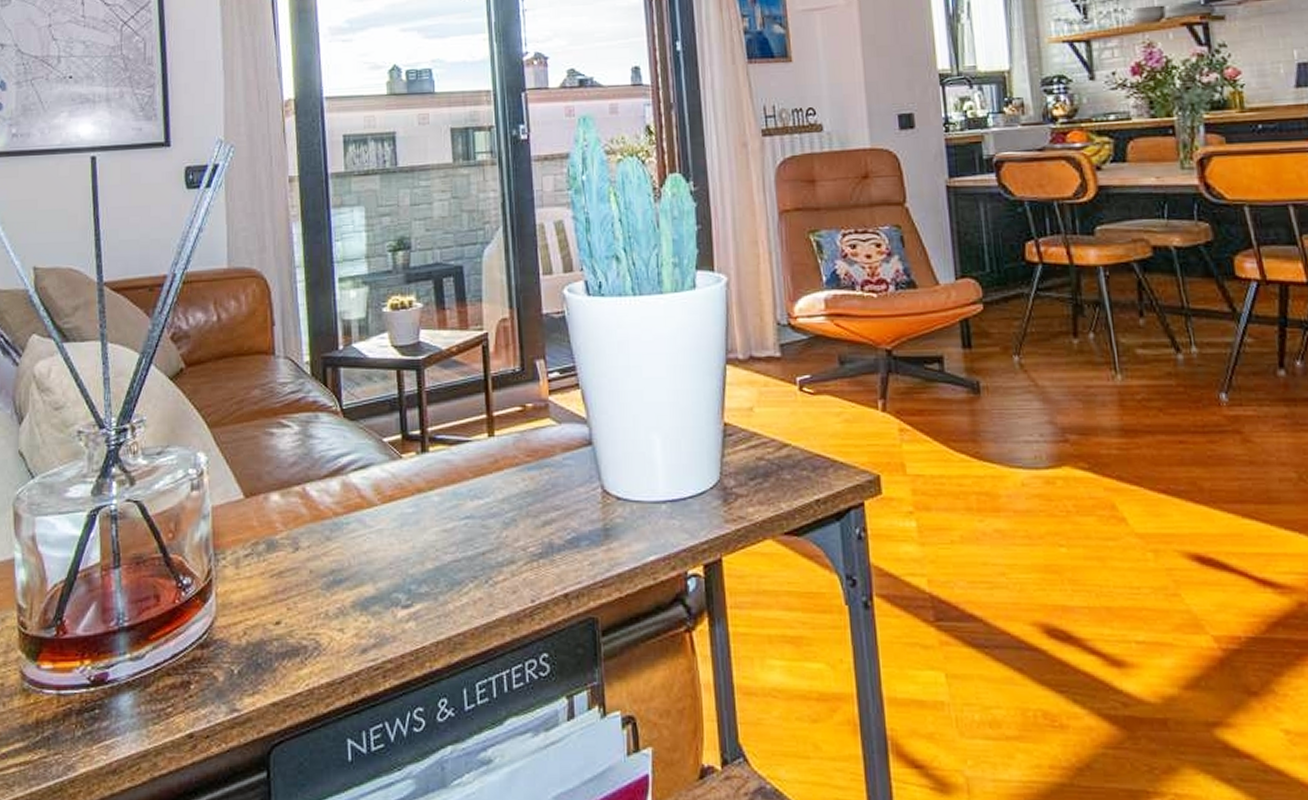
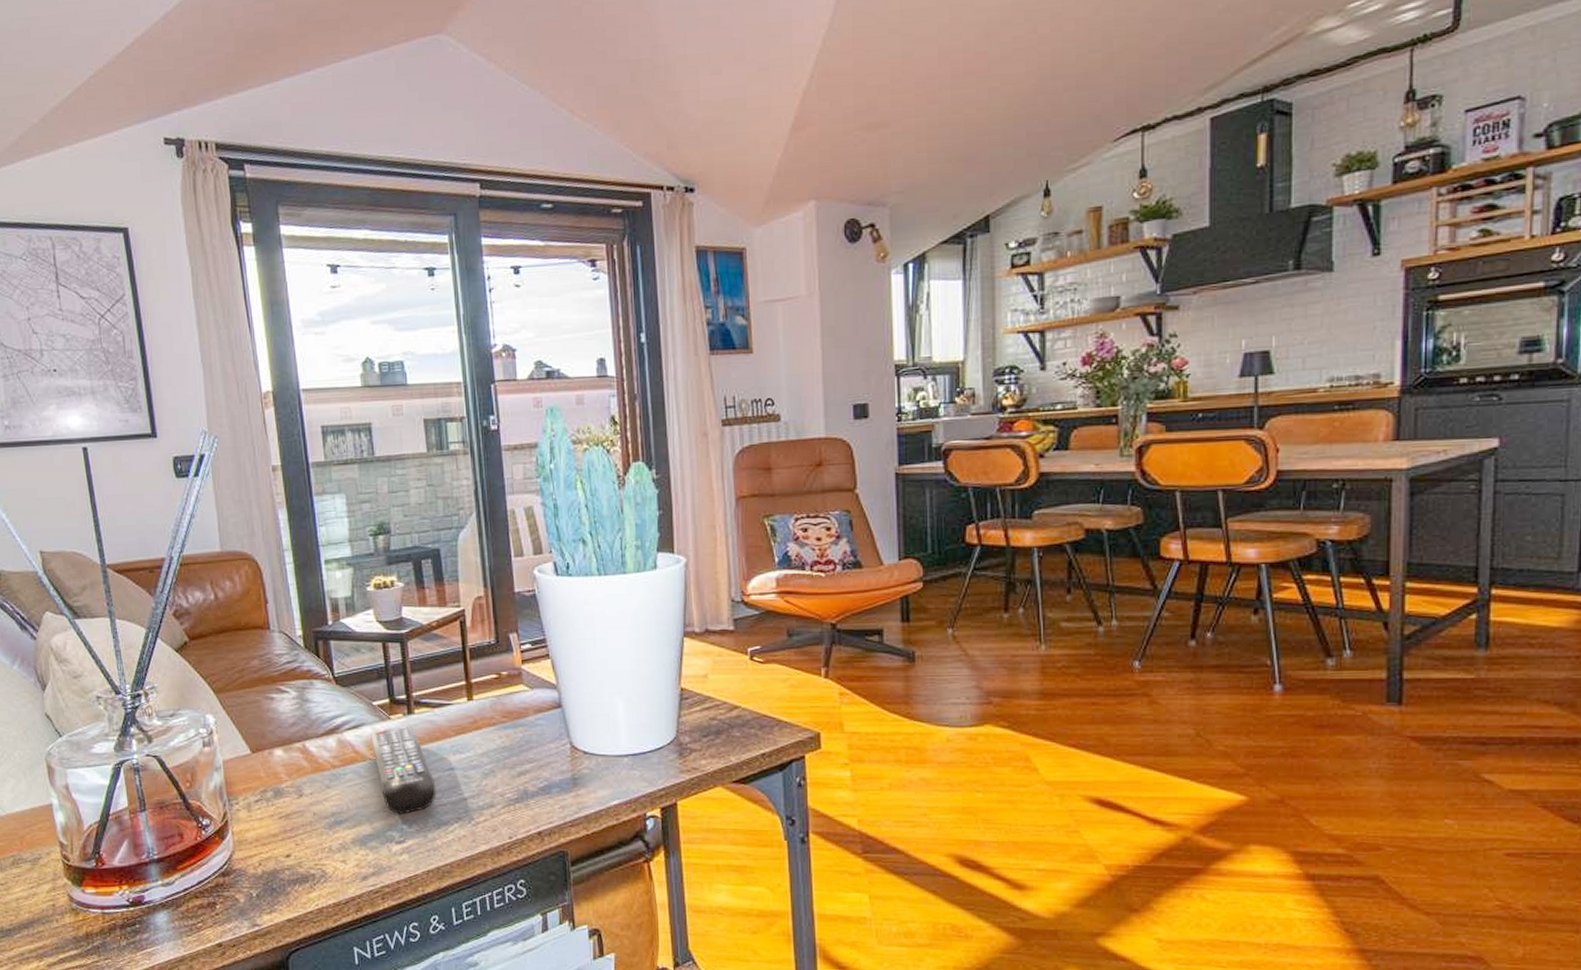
remote control: none [377,465,450,572] -> present [369,725,436,814]

